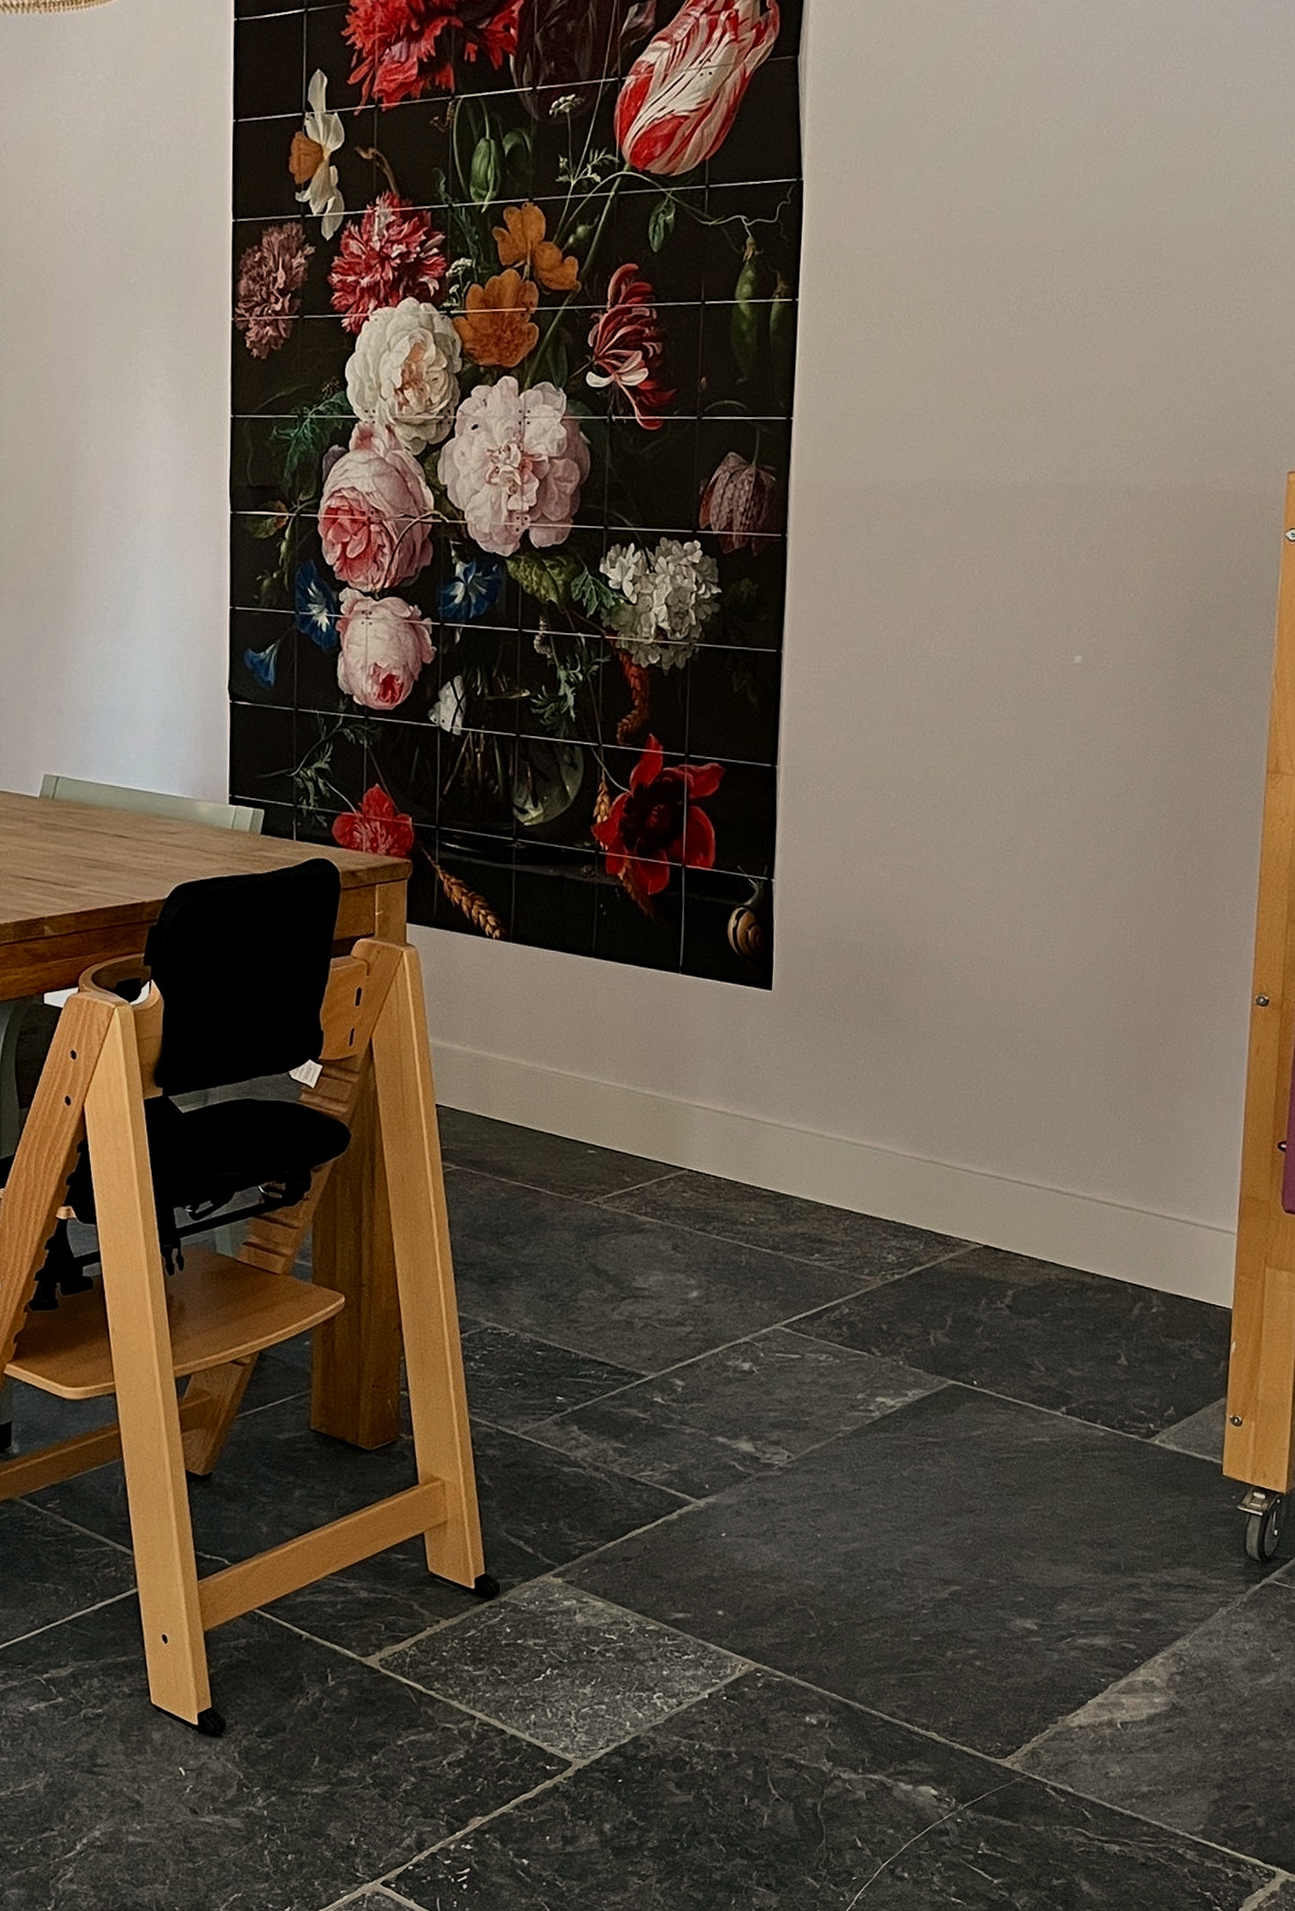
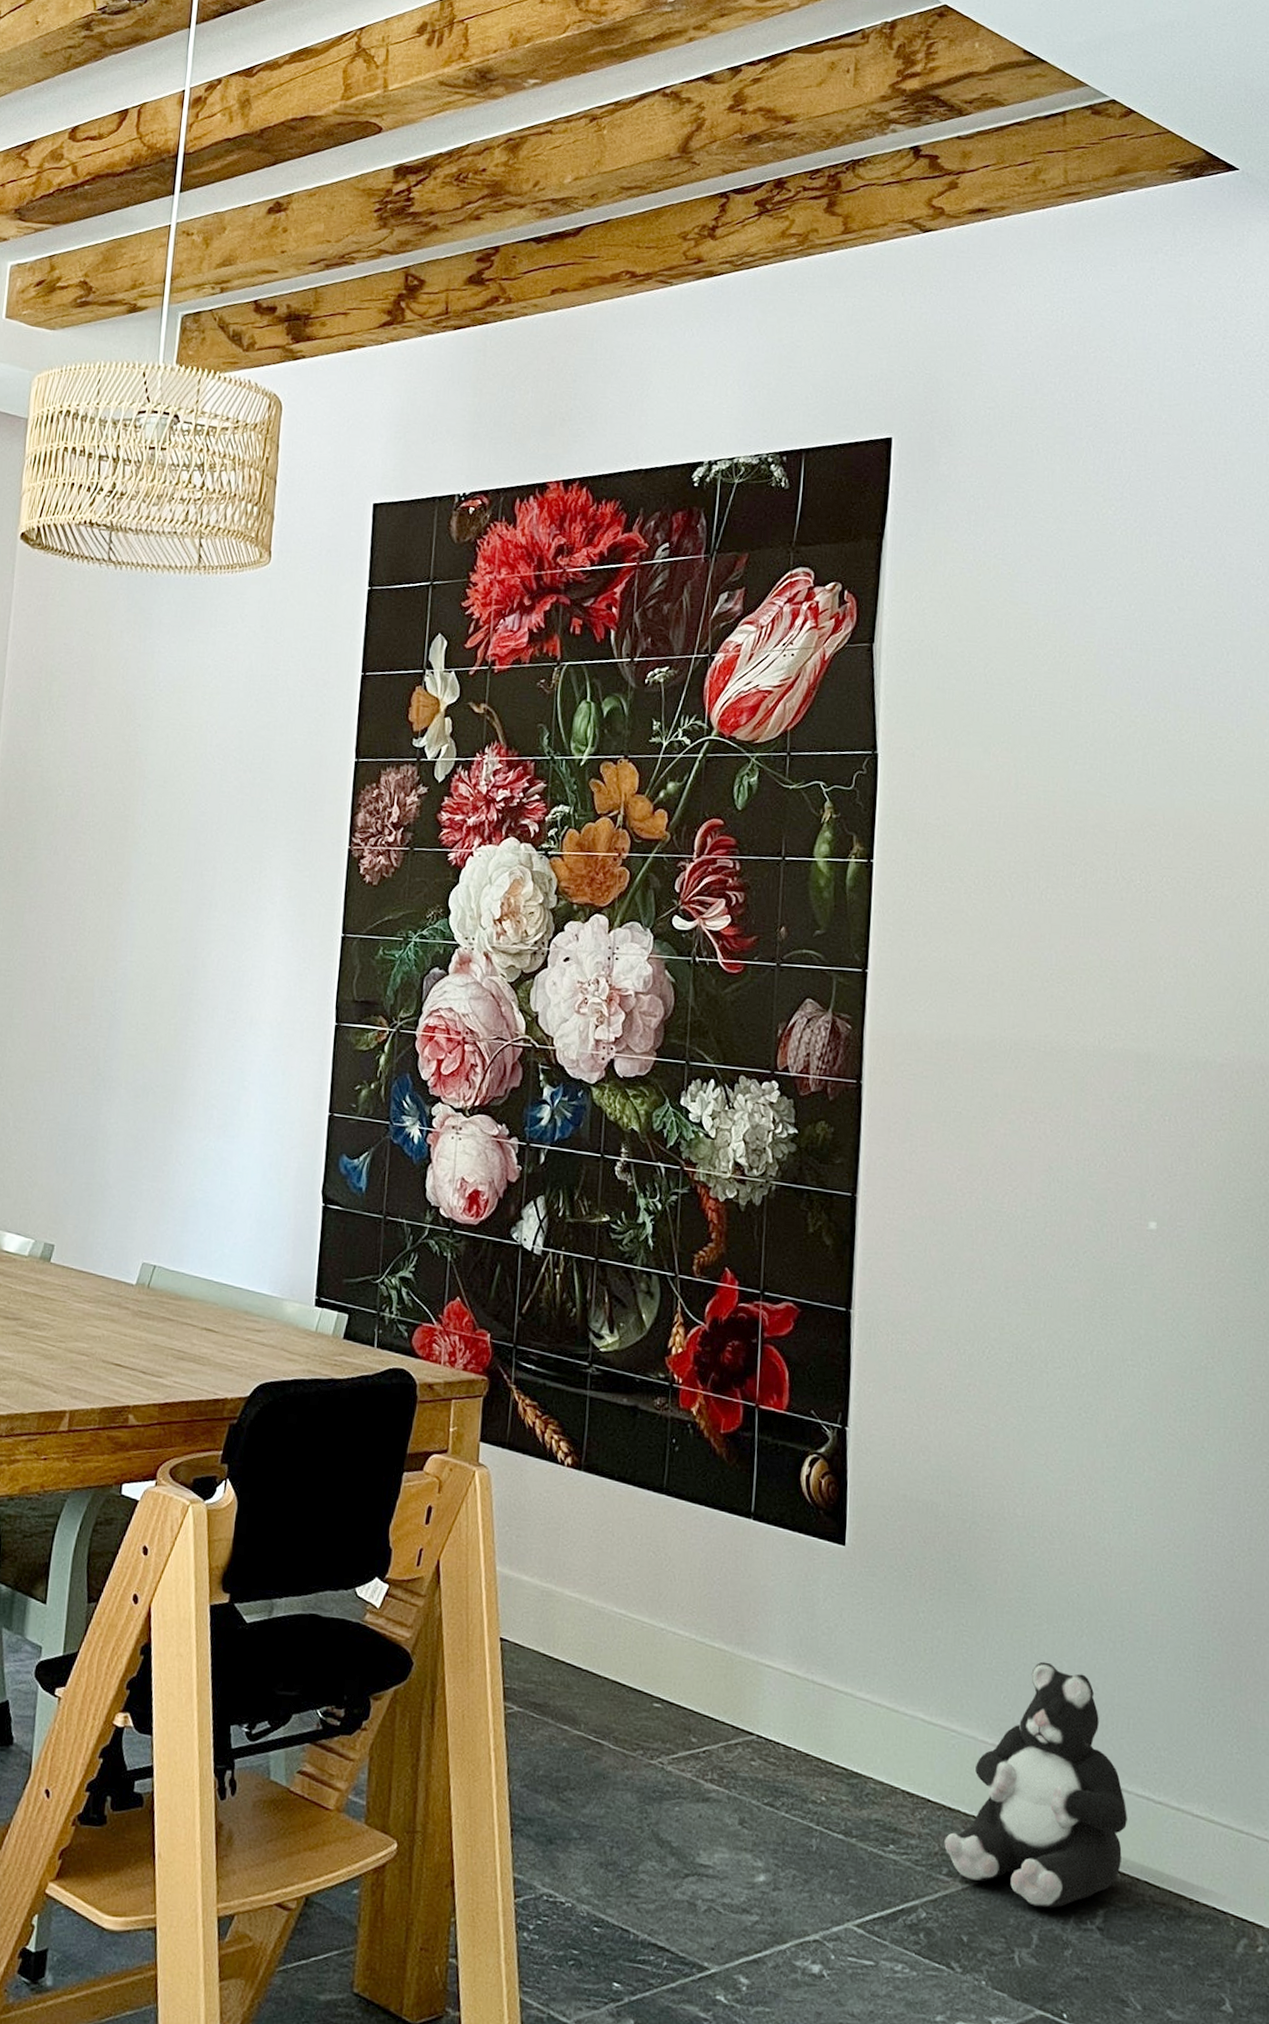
plush toy: none [866,1079,1037,1294] -> present [944,1661,1127,1908]

